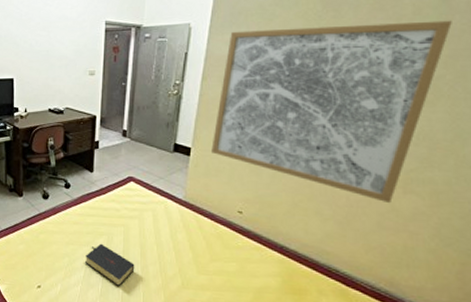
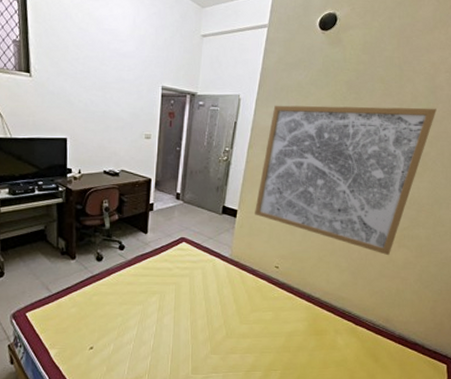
bible: present [84,243,135,287] -> none [137,302,185,342]

